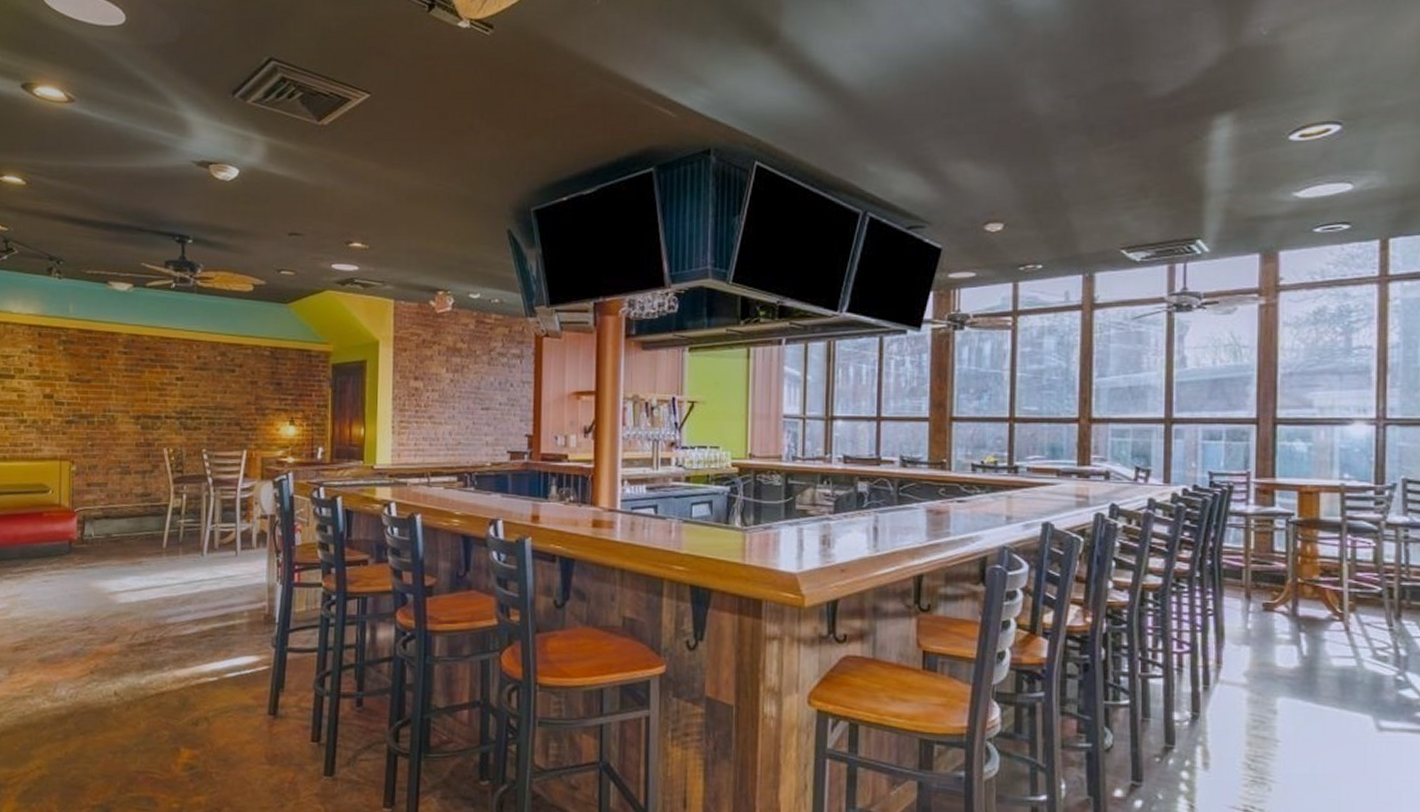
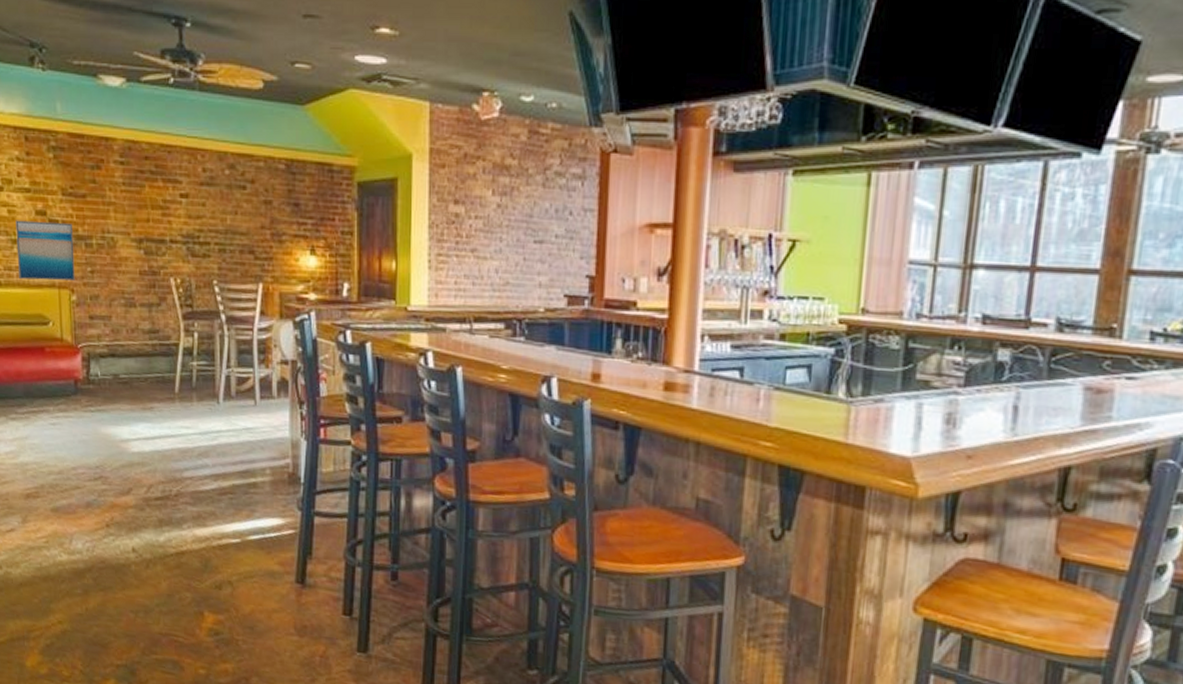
wall art: none [23,403,77,454] -> present [15,220,75,281]

